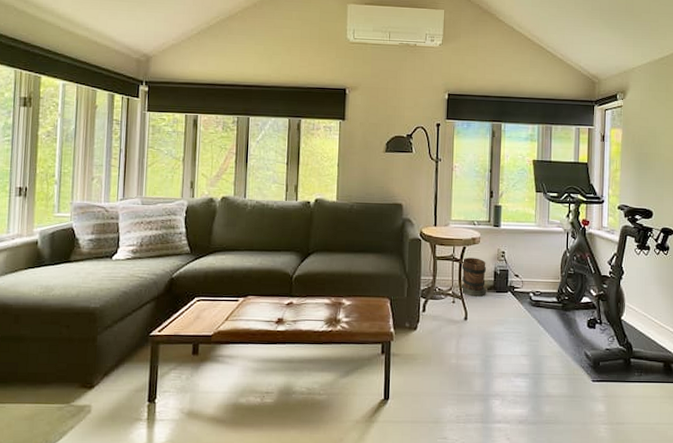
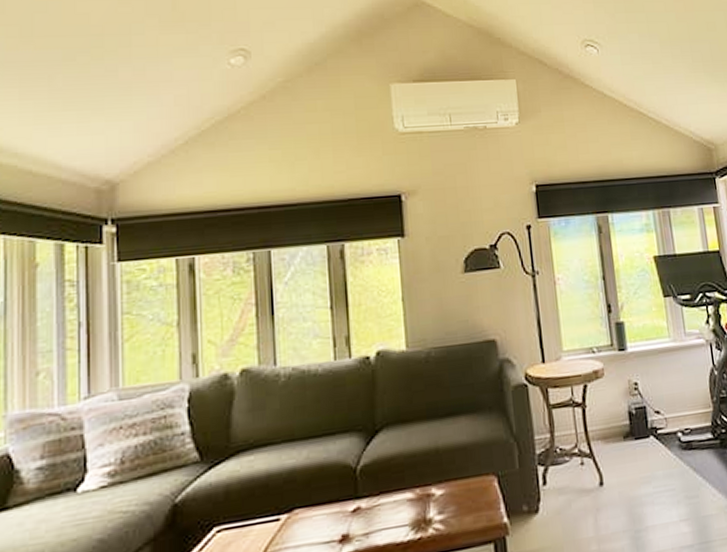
wooden barrel: present [461,257,486,298] -> none [585,397,623,452]

